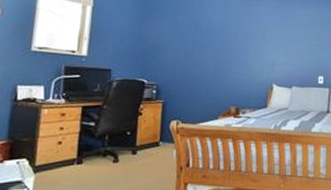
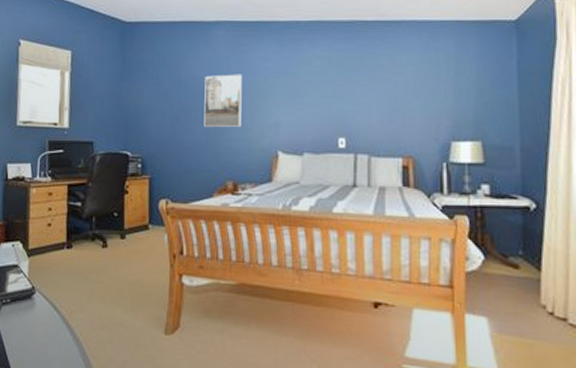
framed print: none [214,21,248,64] -> present [204,74,242,128]

